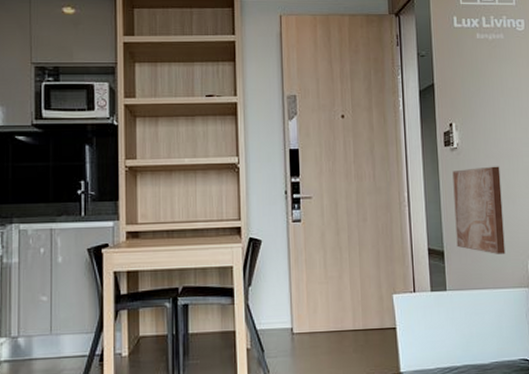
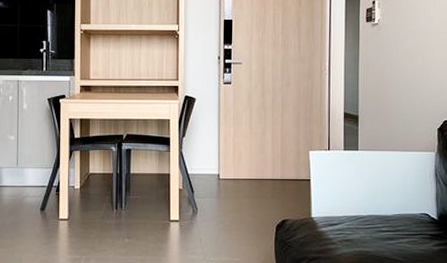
wall art: present [452,166,506,254] -> none [371,41,417,121]

